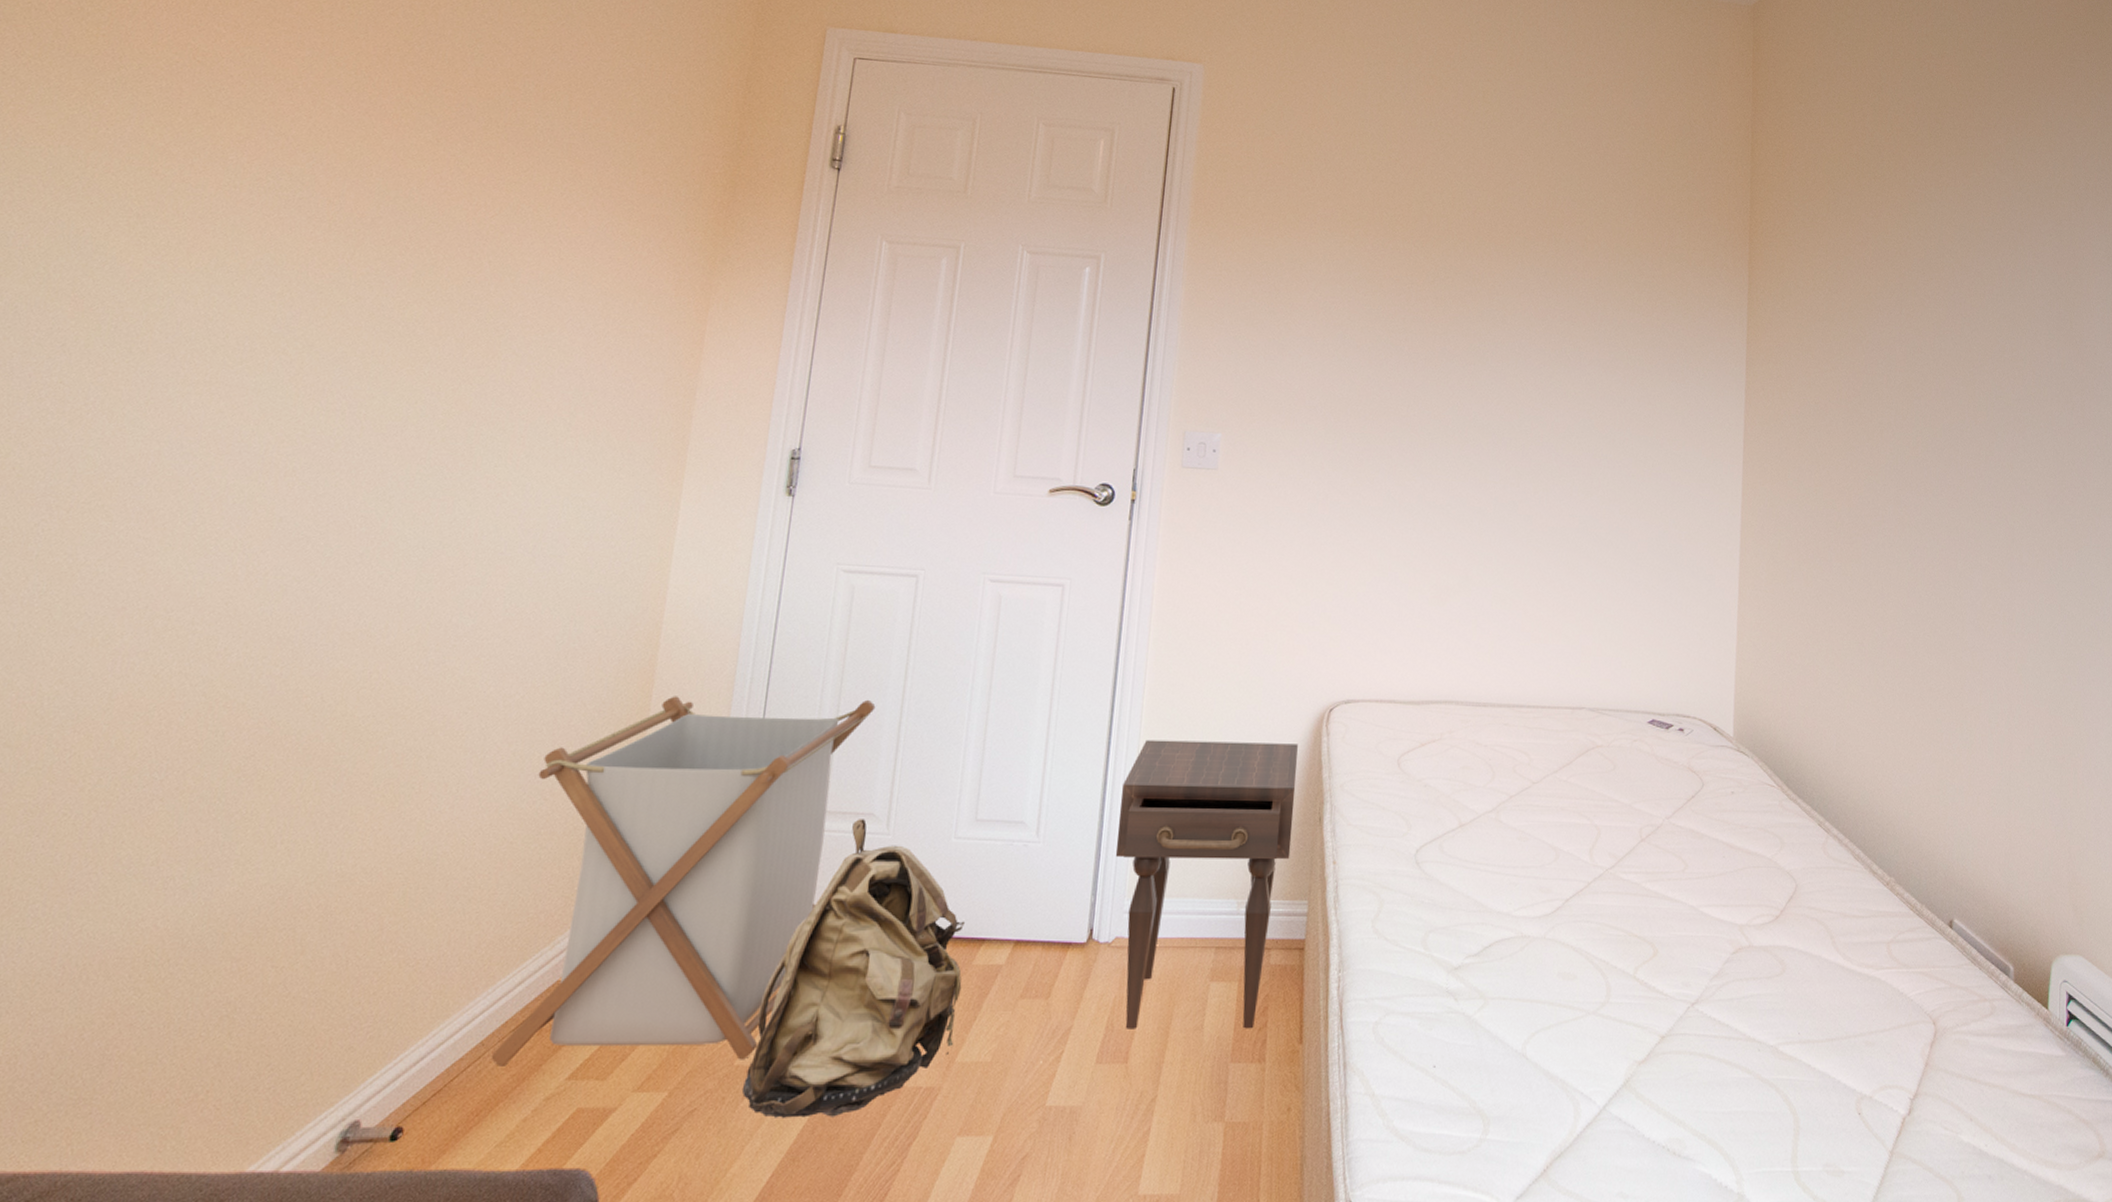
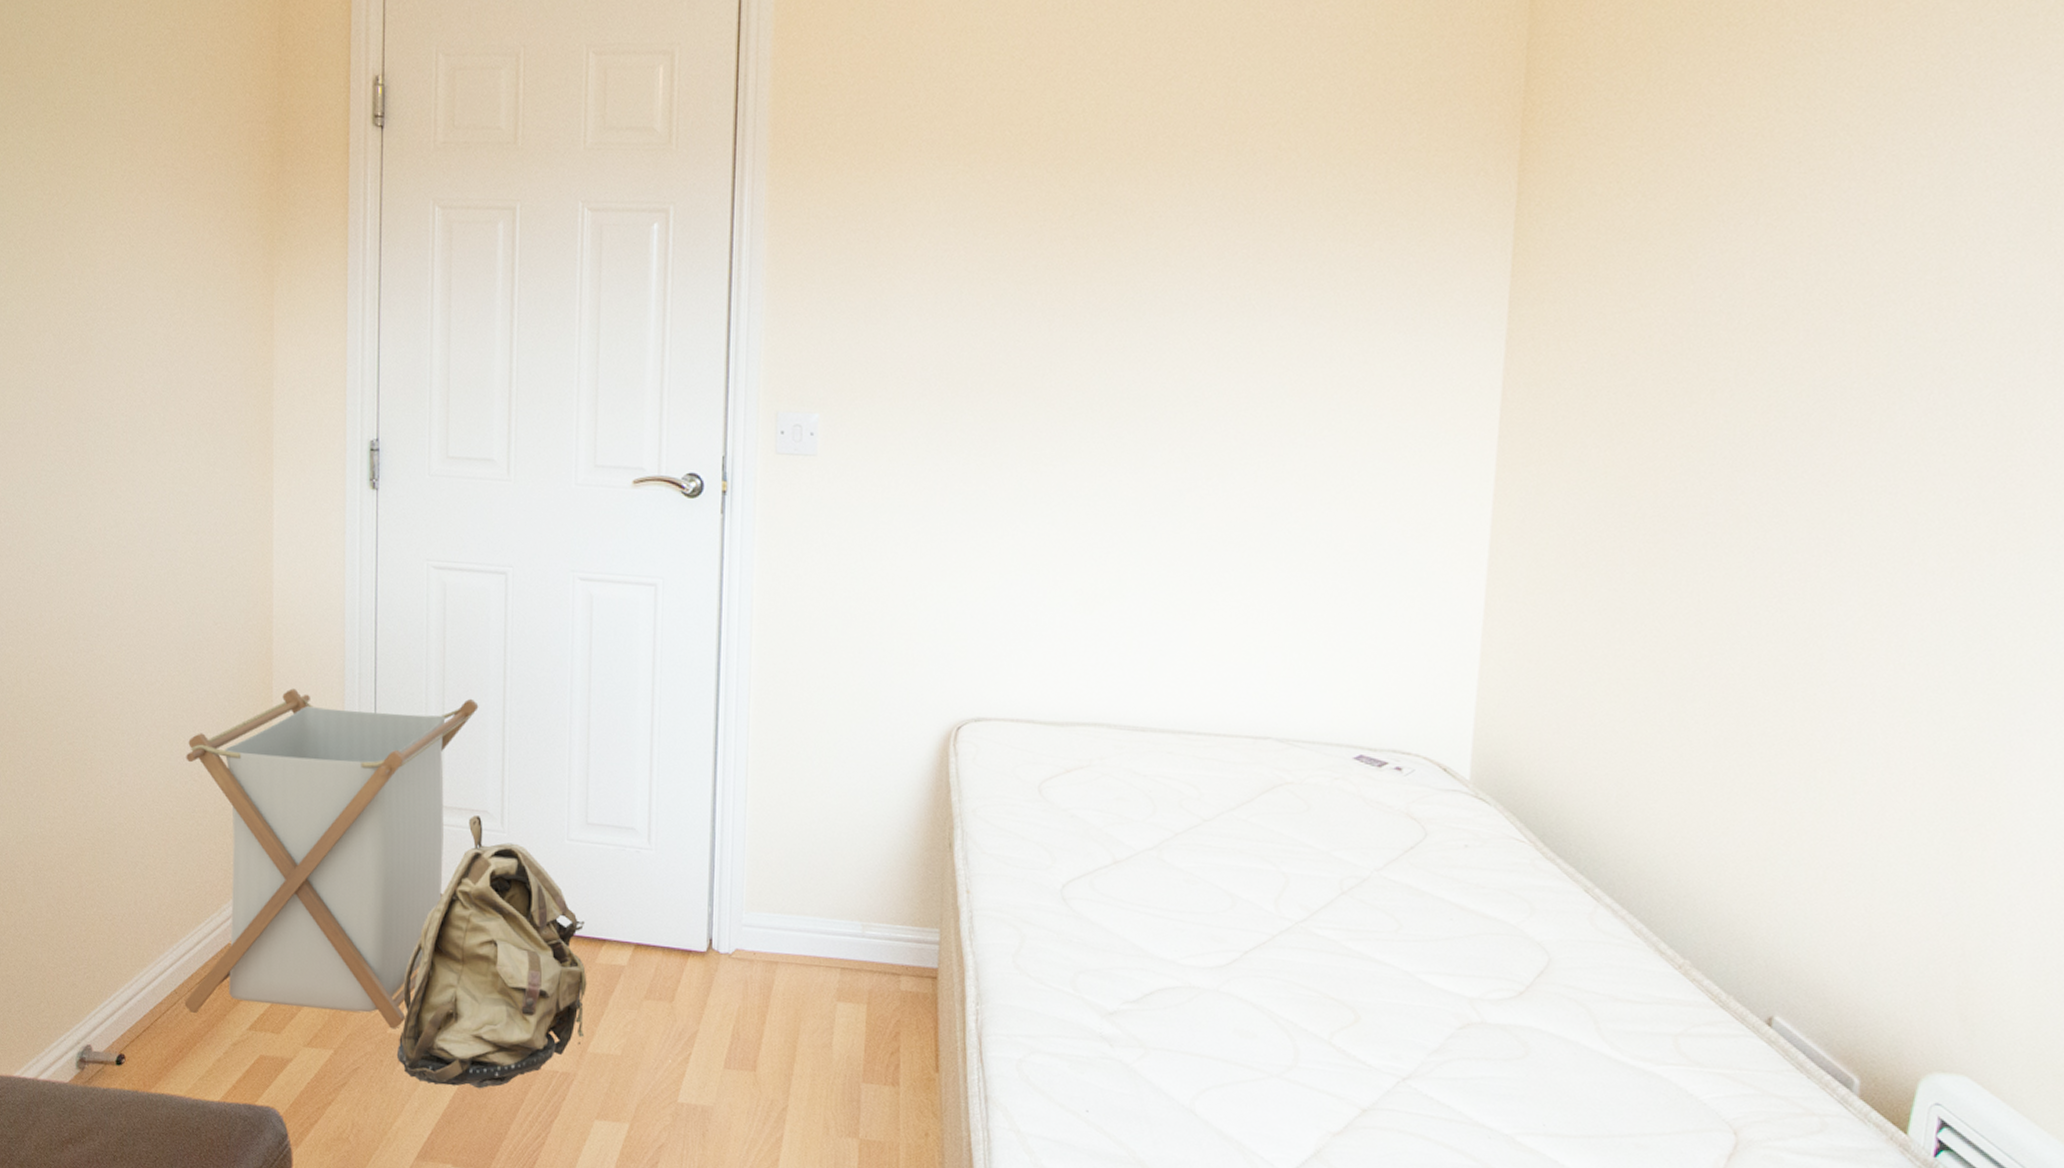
nightstand: present [1115,739,1298,1029] -> none [730,751,922,1051]

